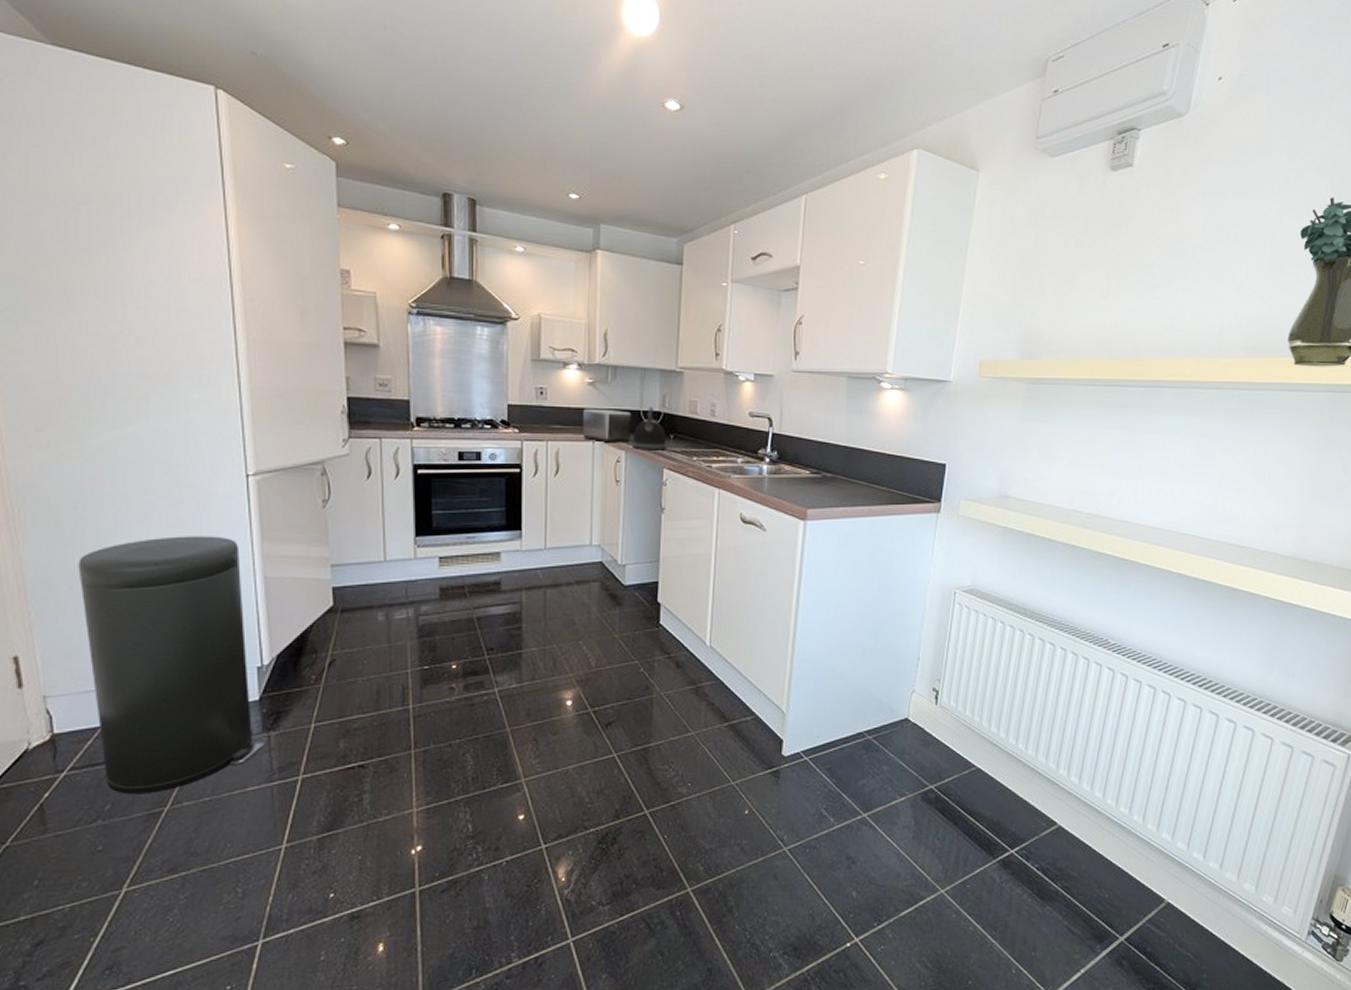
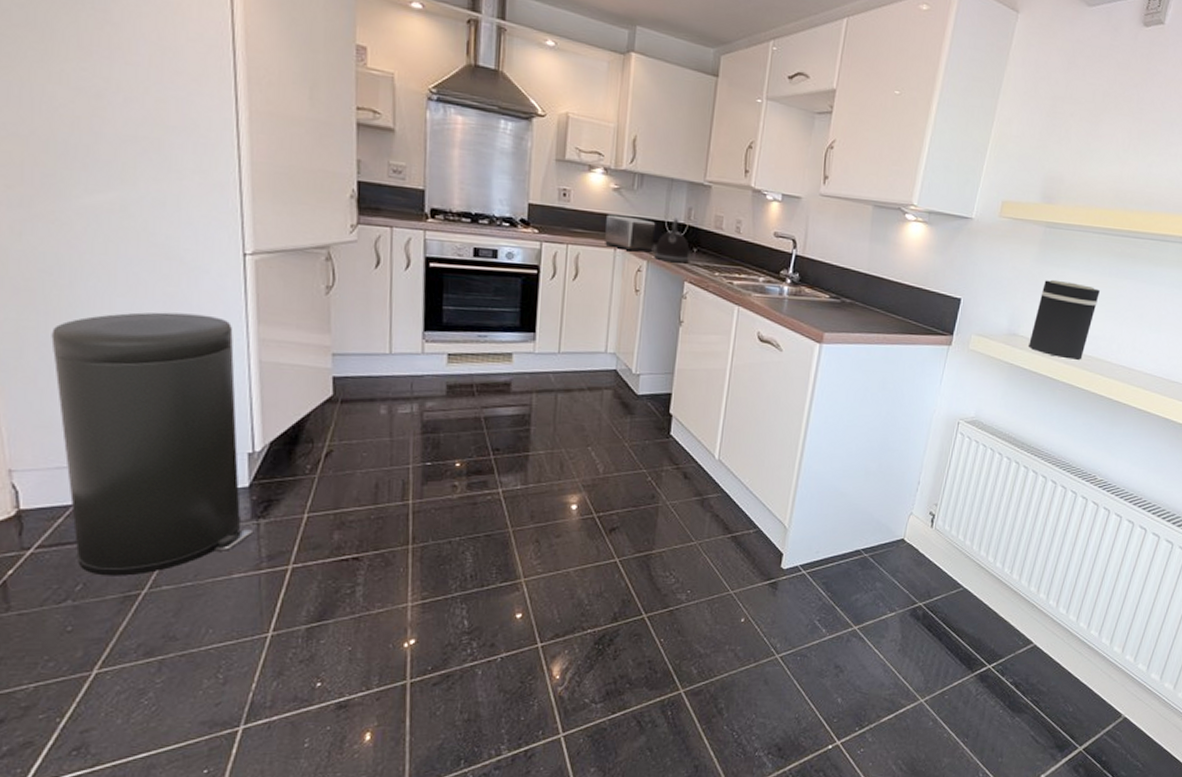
cylinder: none [1022,436,1092,518] -> present [1029,279,1100,360]

